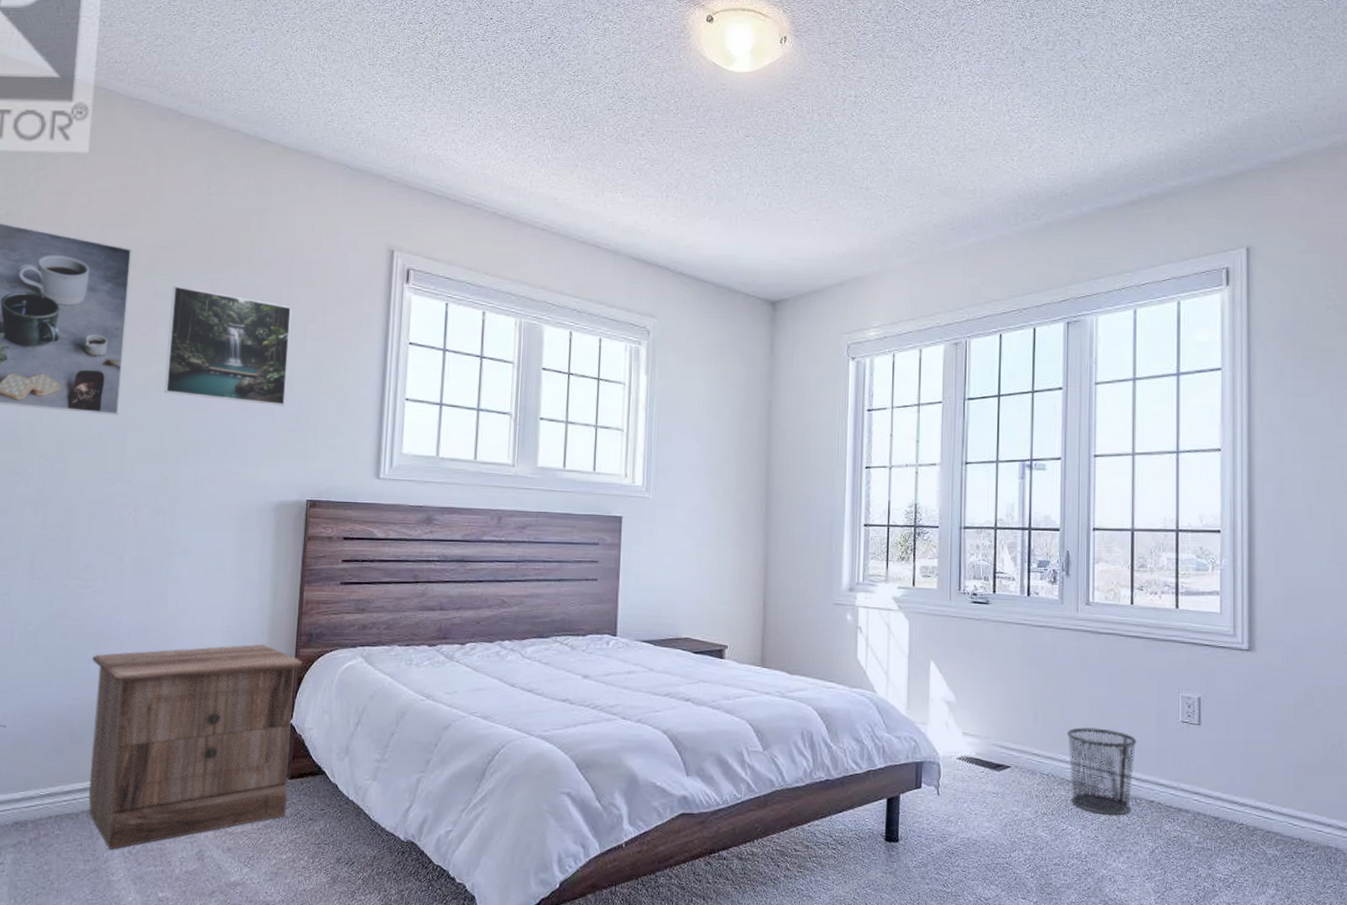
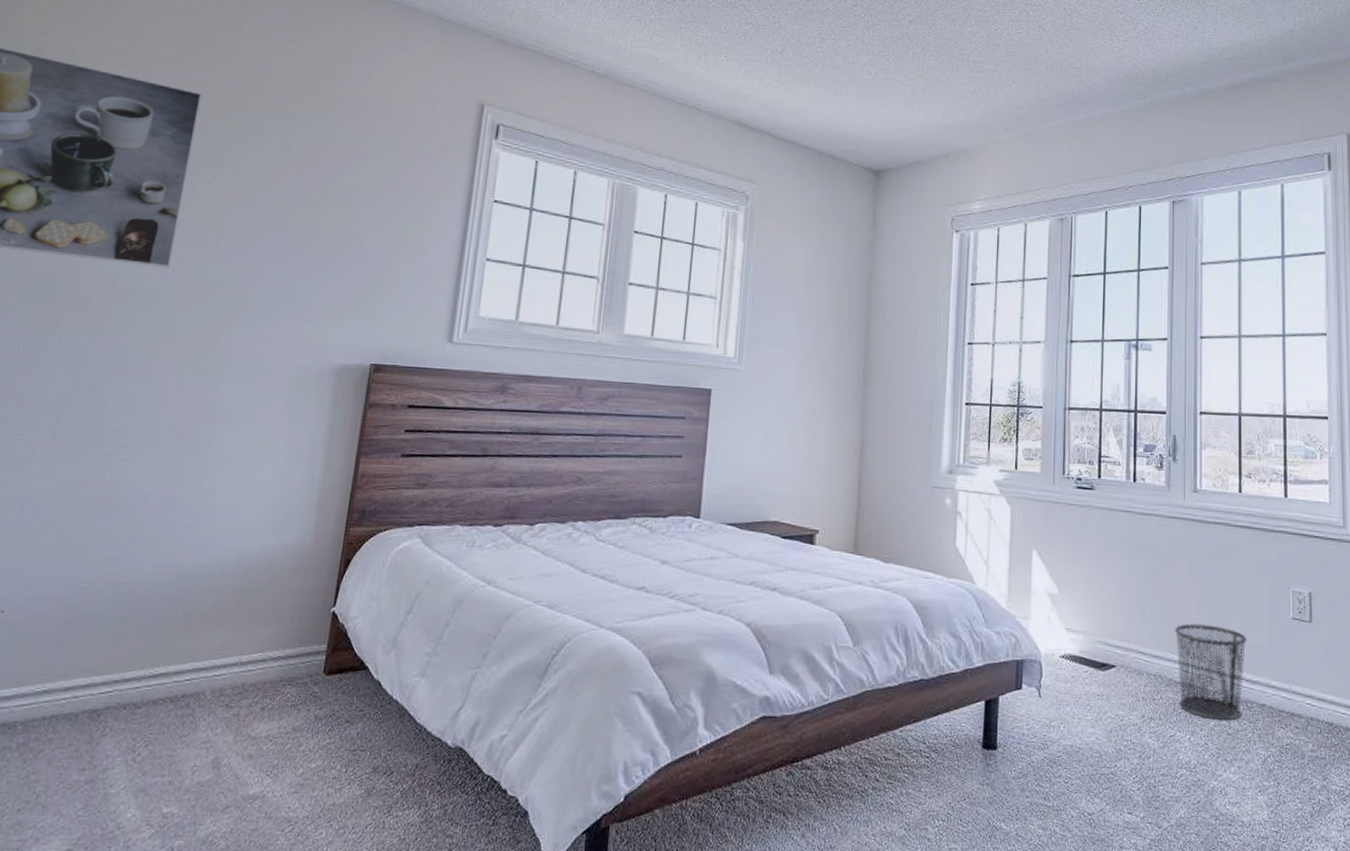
nightstand: present [88,644,304,849] -> none [91,521,354,756]
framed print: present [164,285,292,406] -> none [223,132,371,263]

